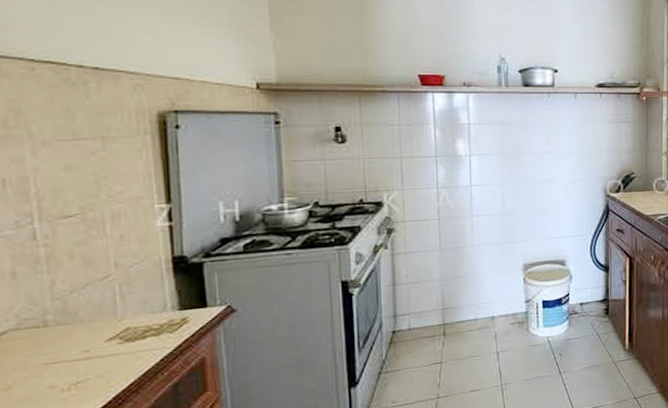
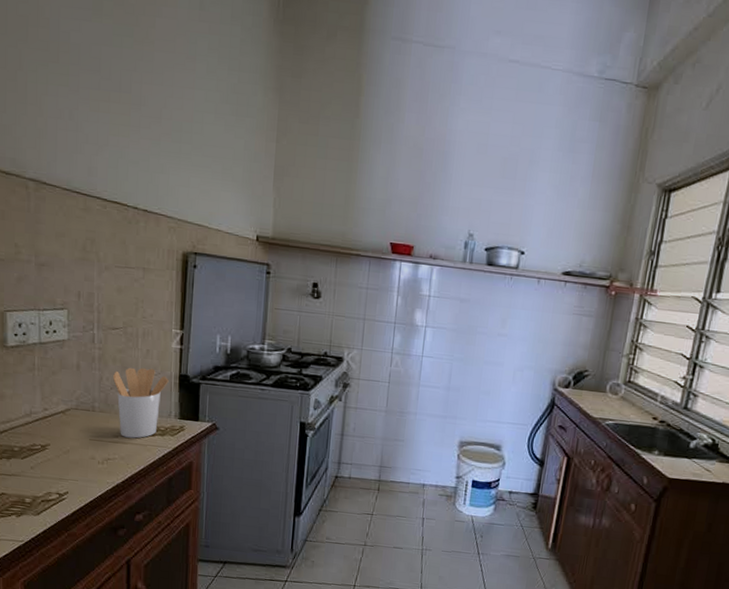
utensil holder: none [70,256,158,350] -> present [112,367,169,439]

